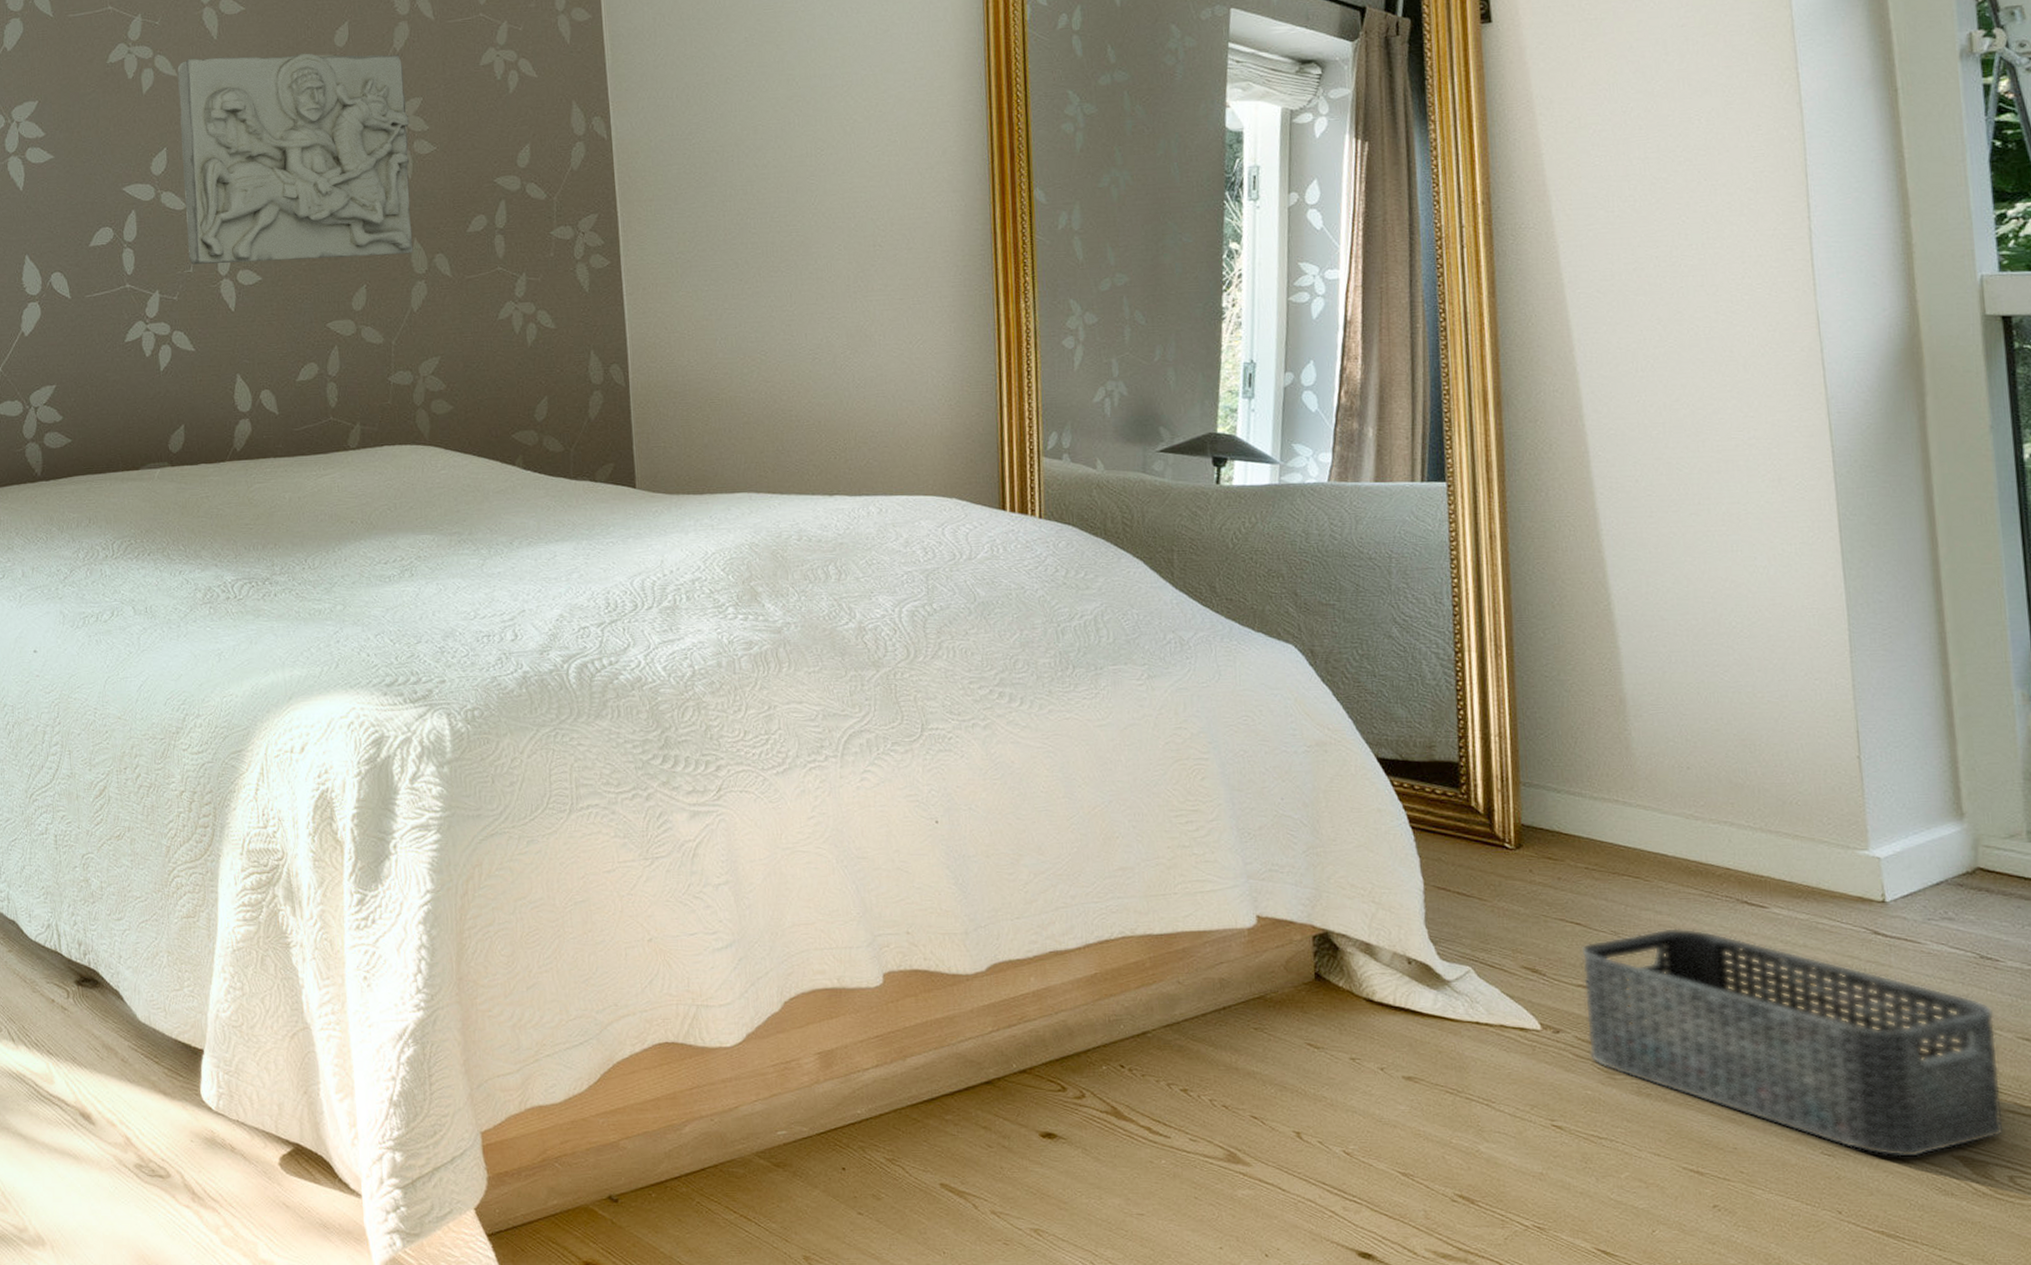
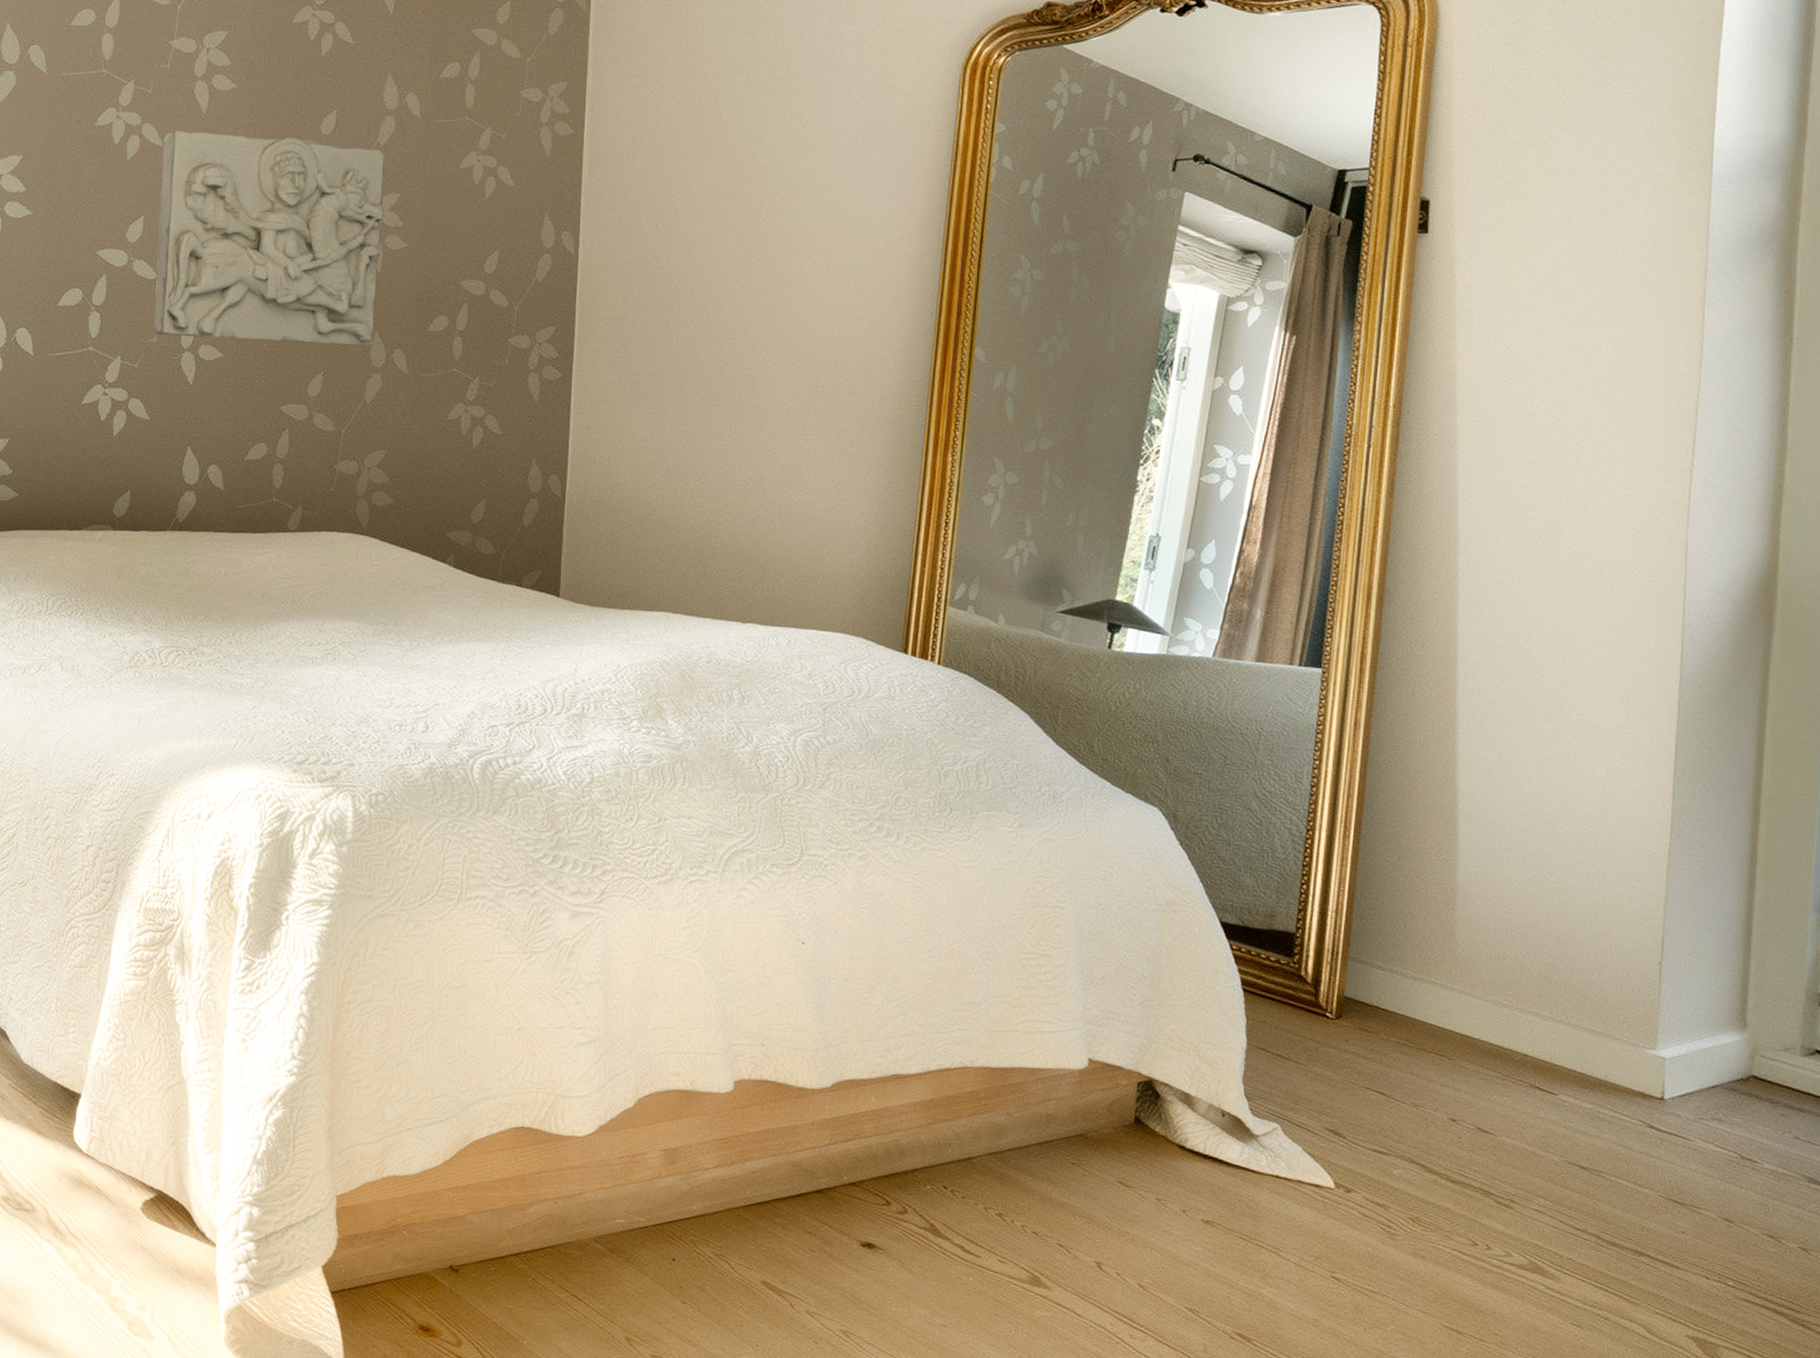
storage bin: present [1581,928,2005,1158] -> none [1375,1105,1746,1335]

